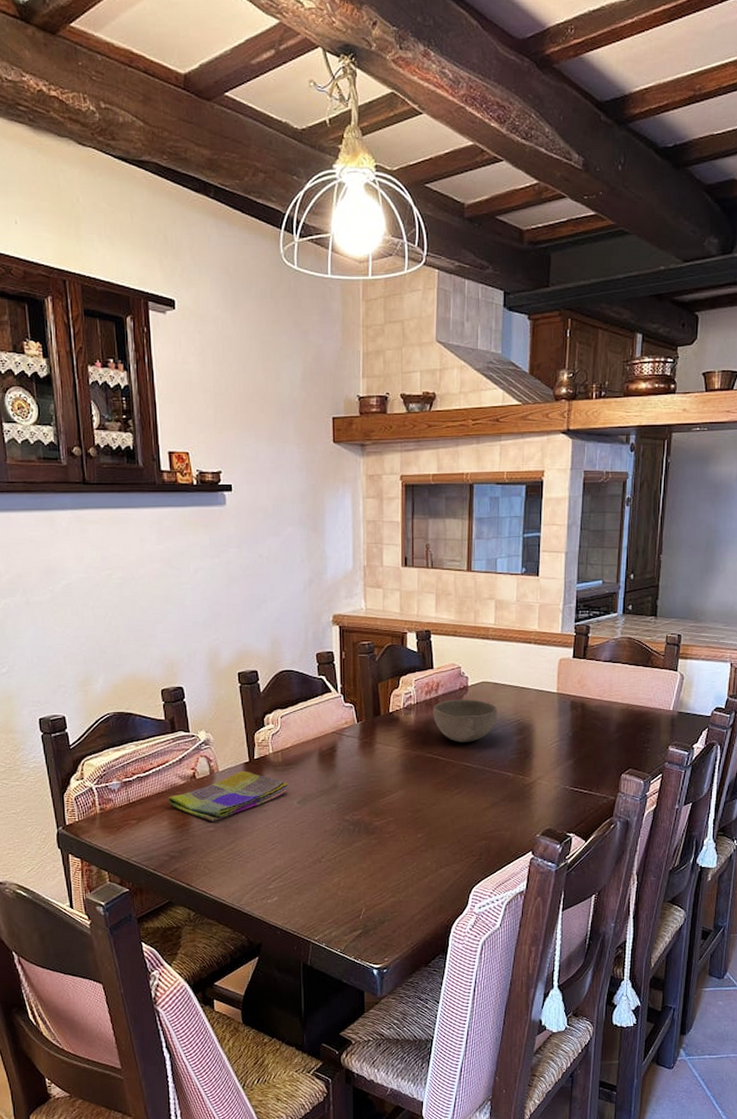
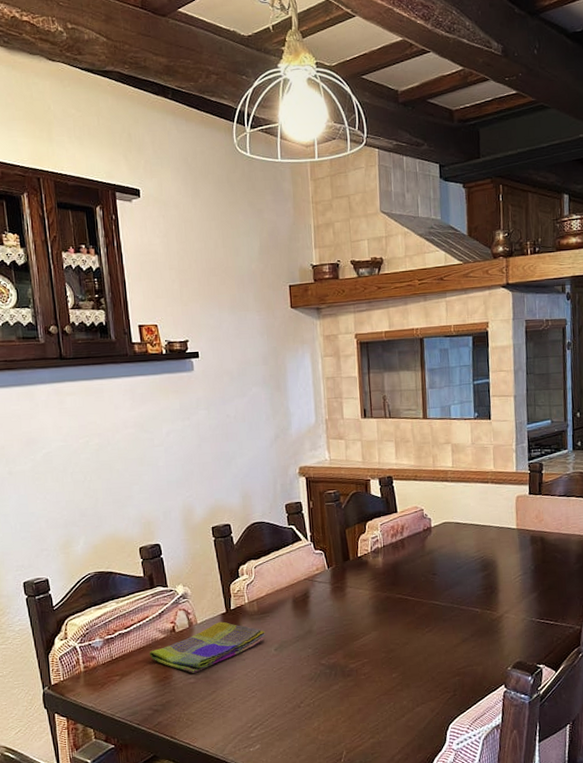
bowl: present [433,699,498,743] -> none [399,539,462,582]

